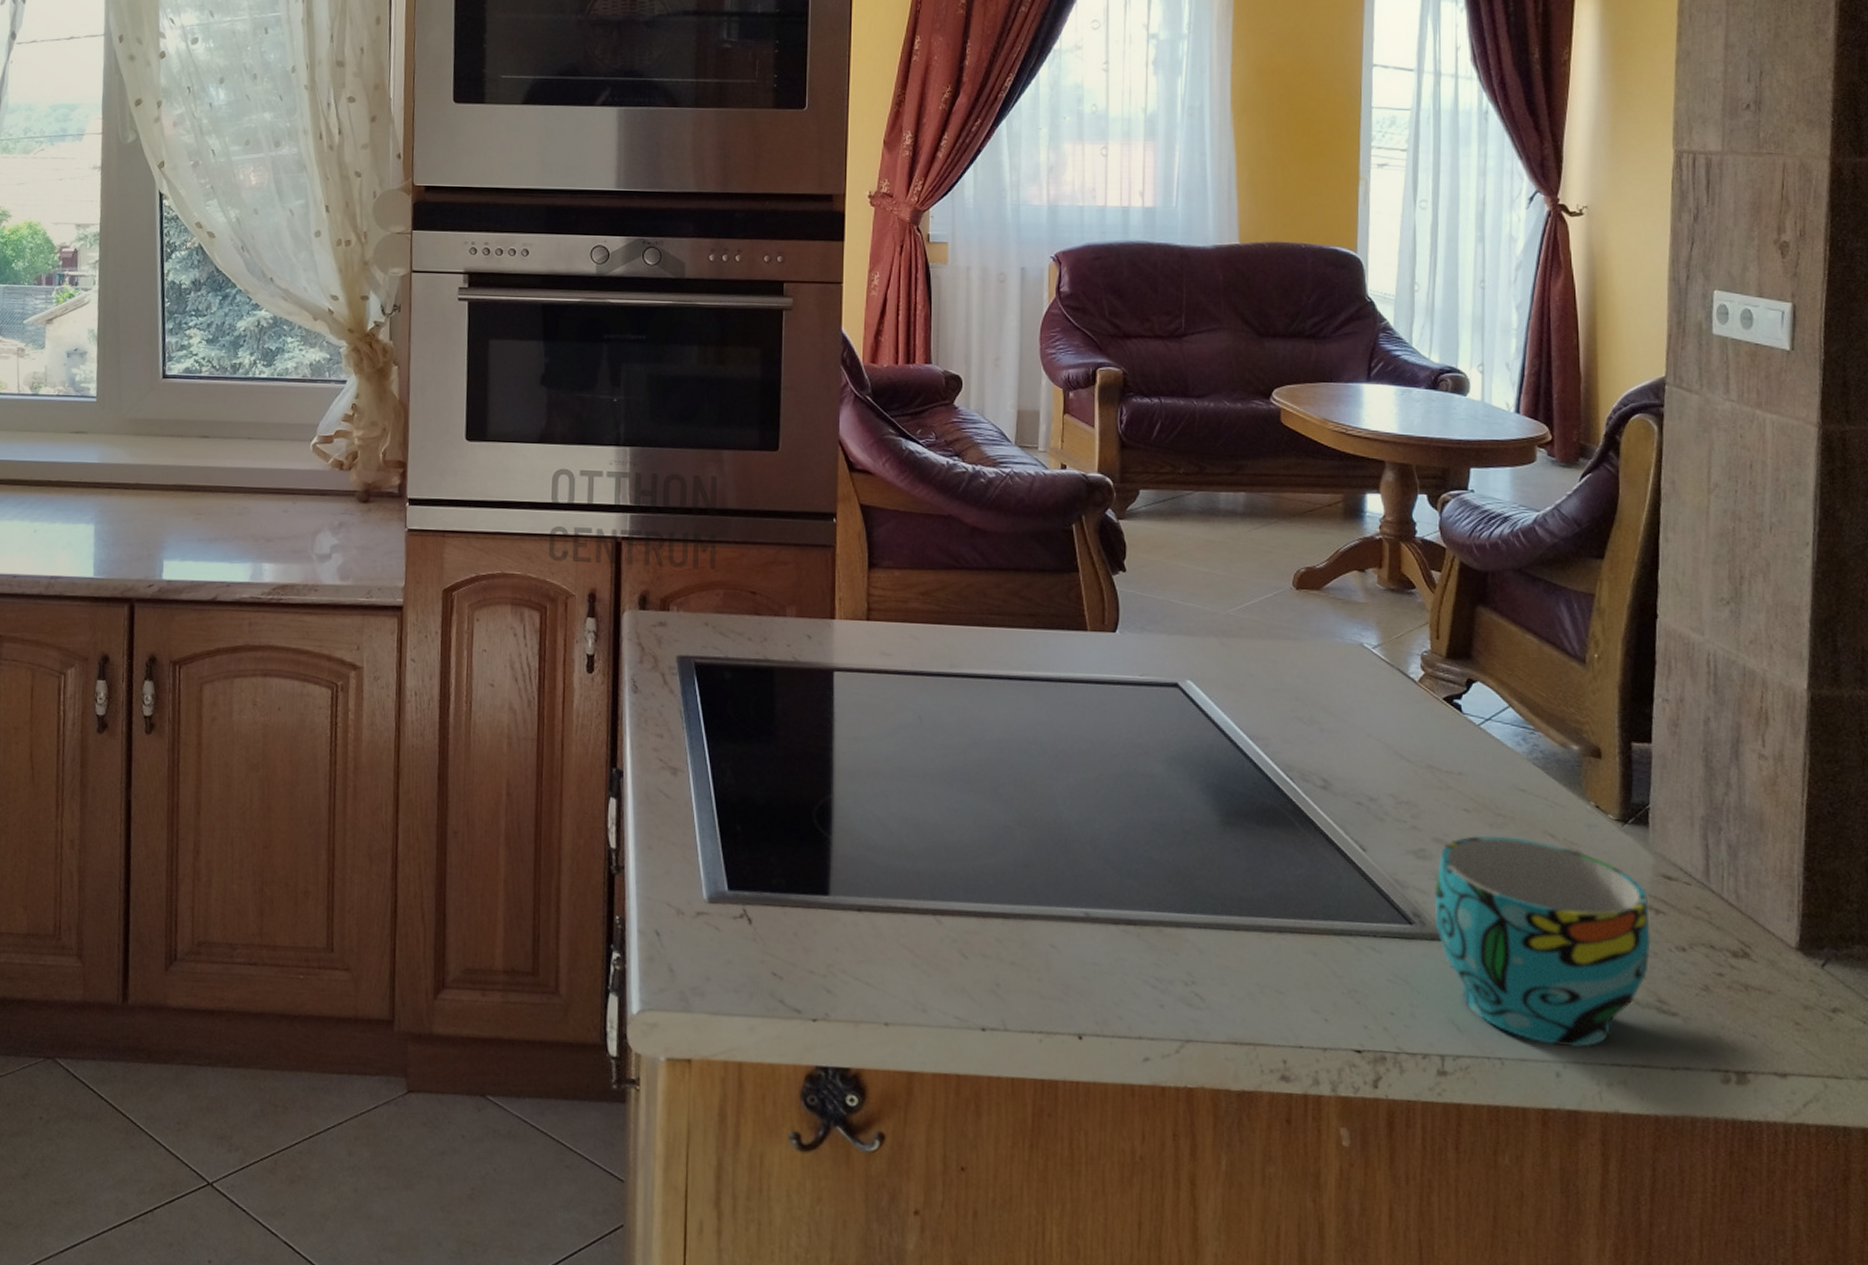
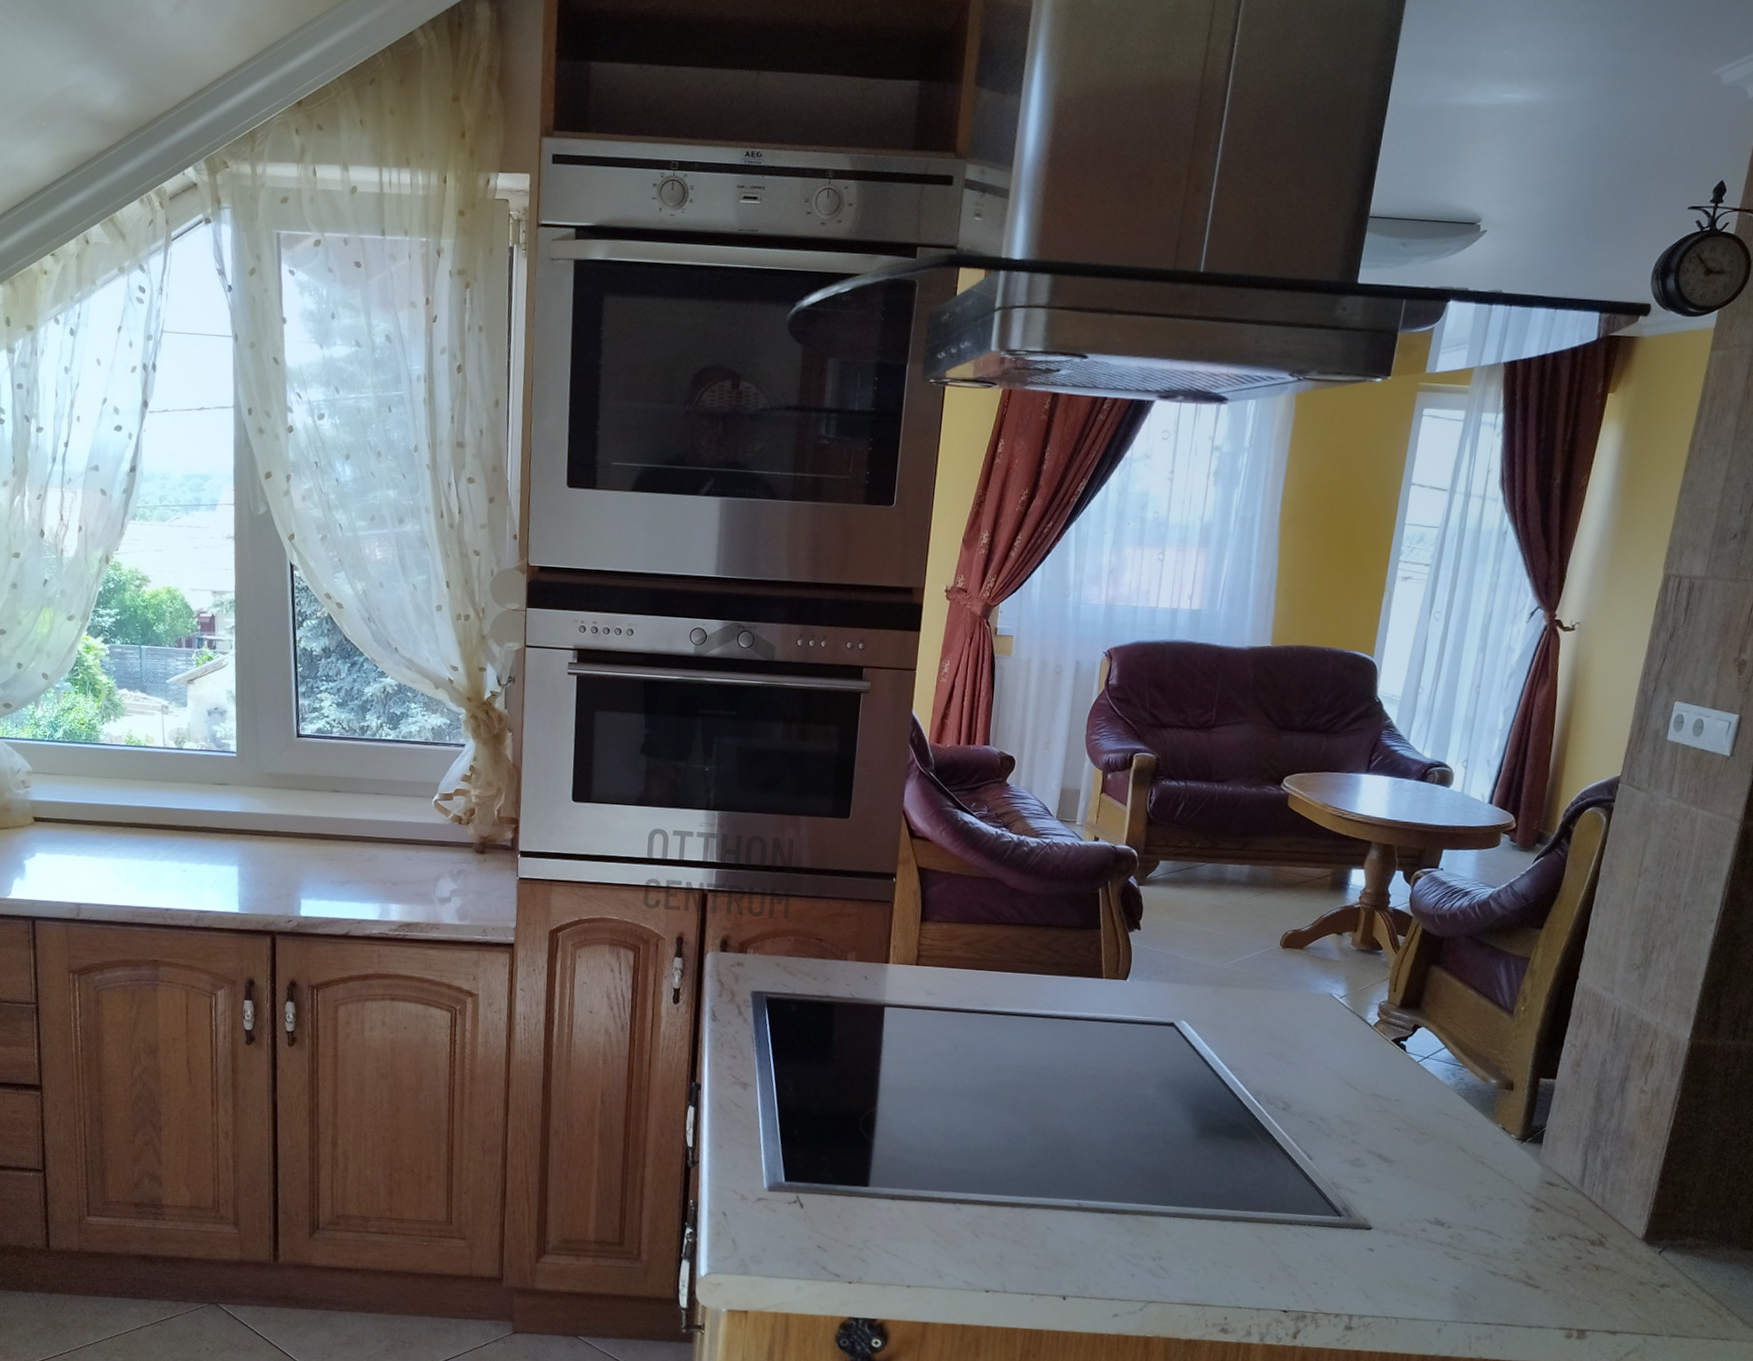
cup: present [1433,835,1651,1047] -> none [1359,1149,1532,1310]

